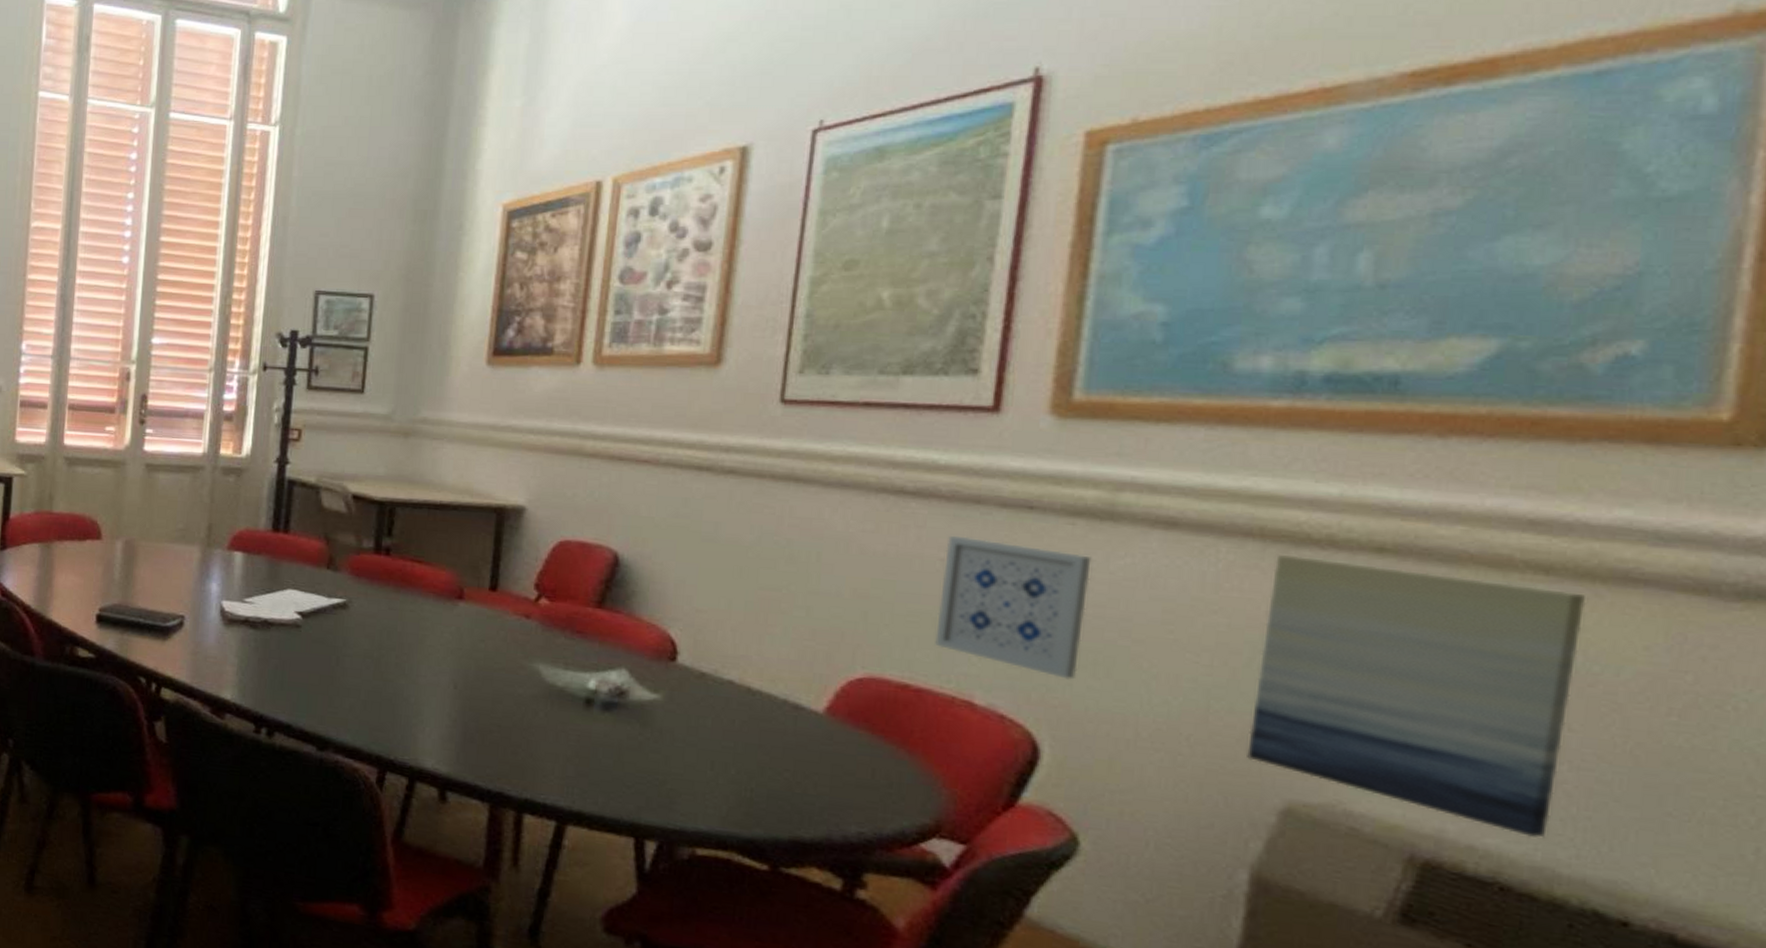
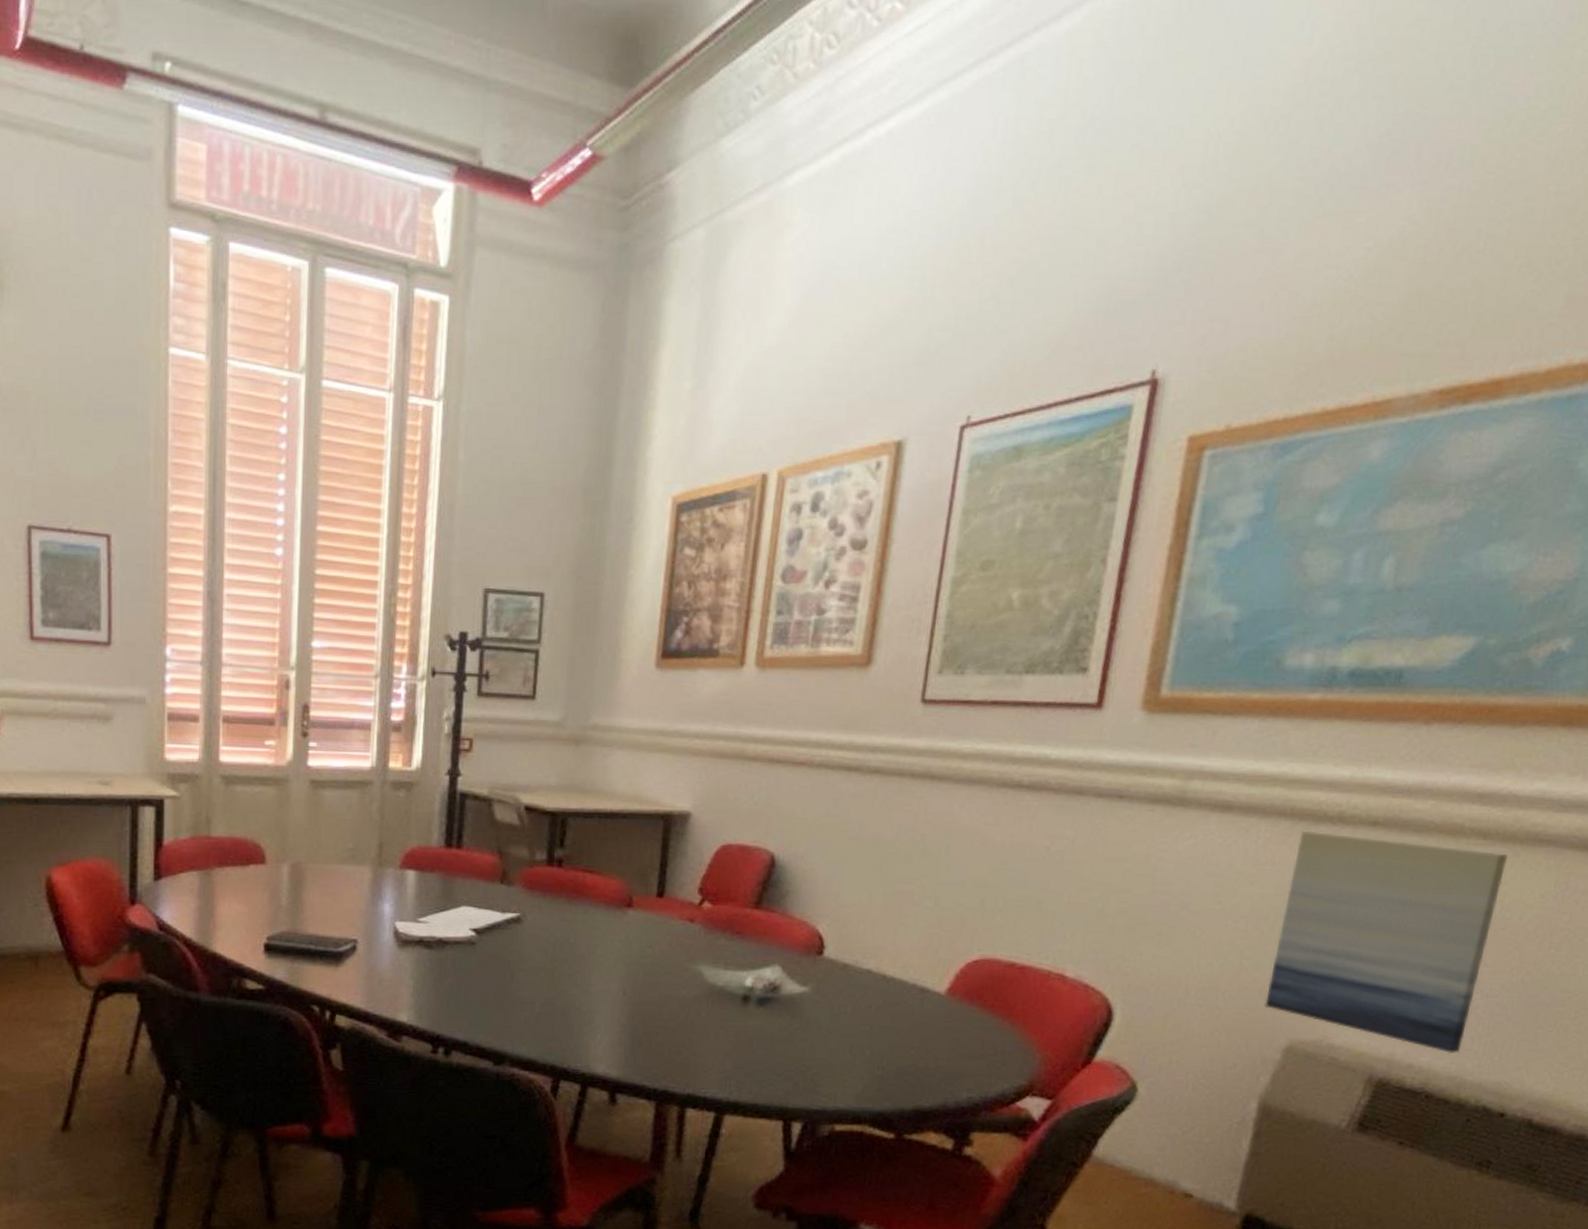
wall art: present [935,535,1092,680] -> none [1038,824,1165,949]

